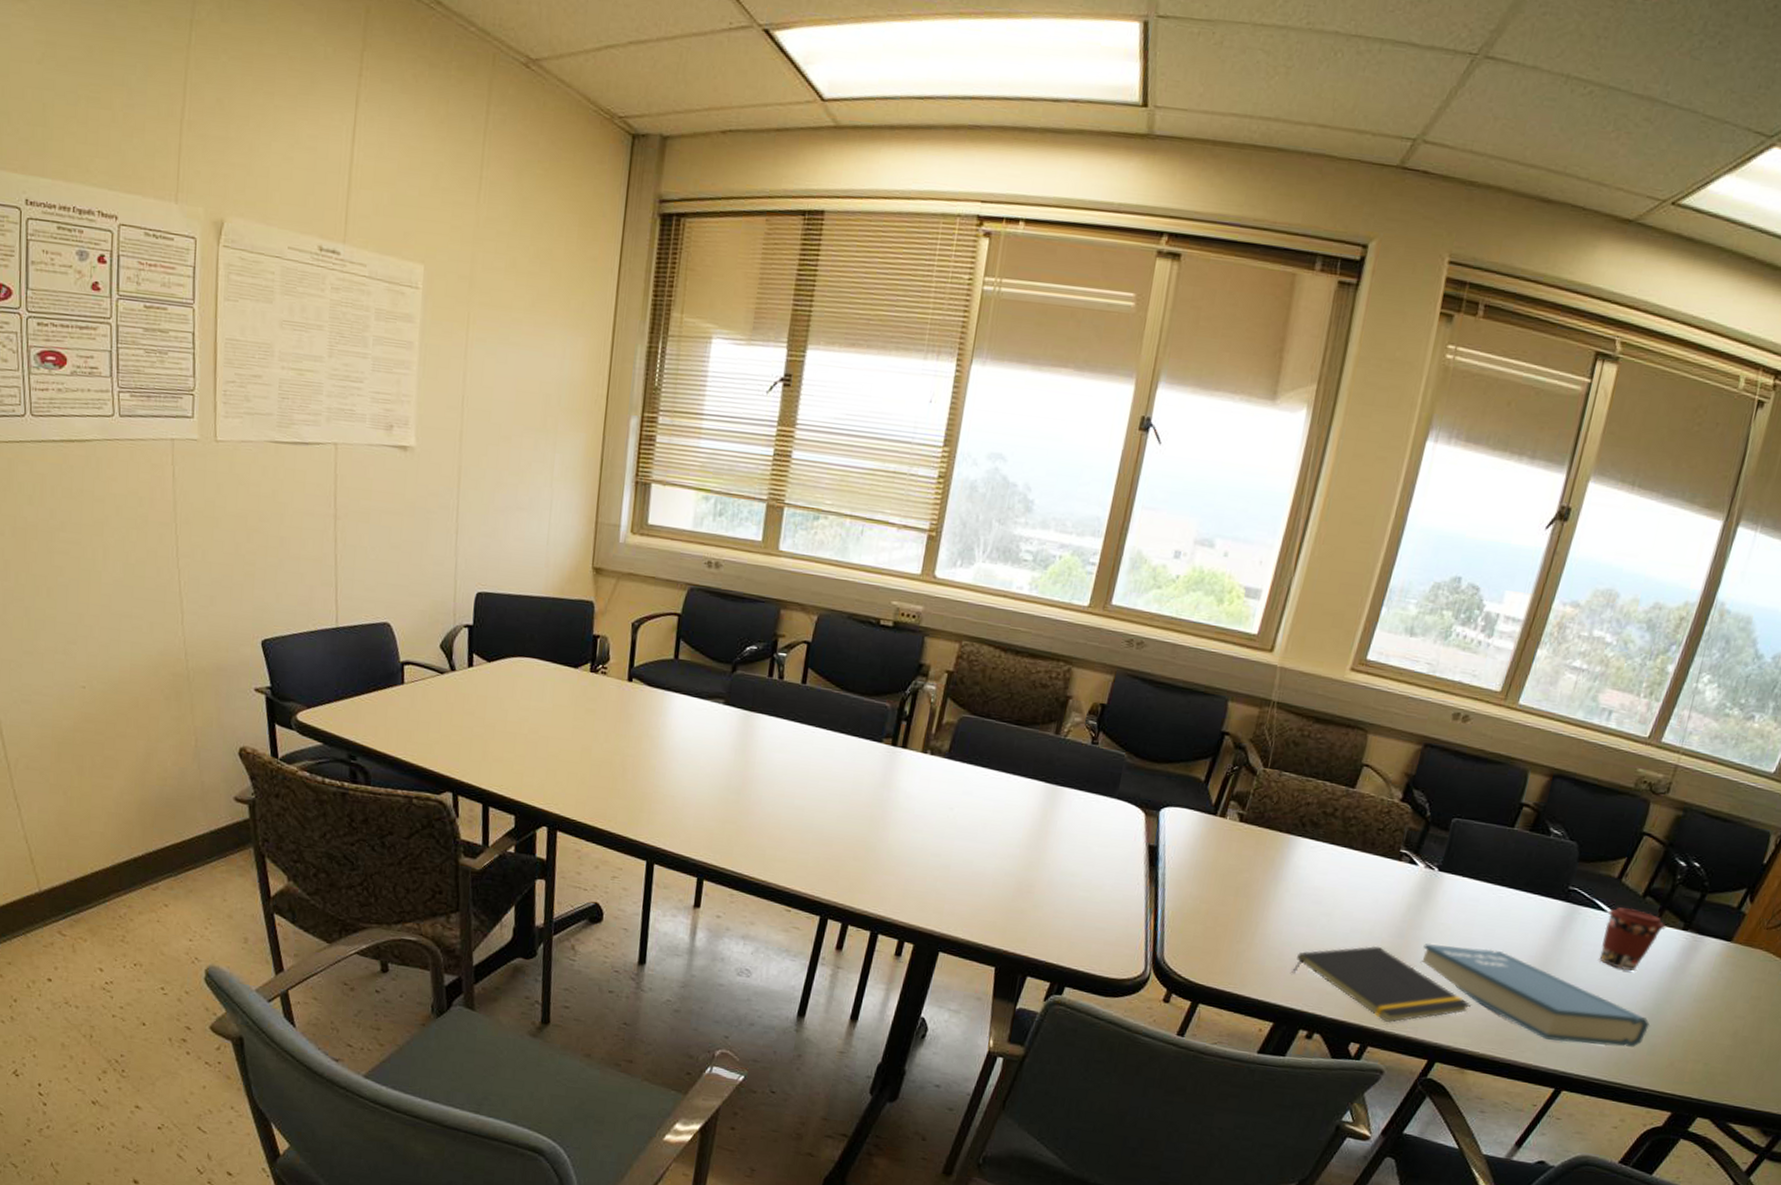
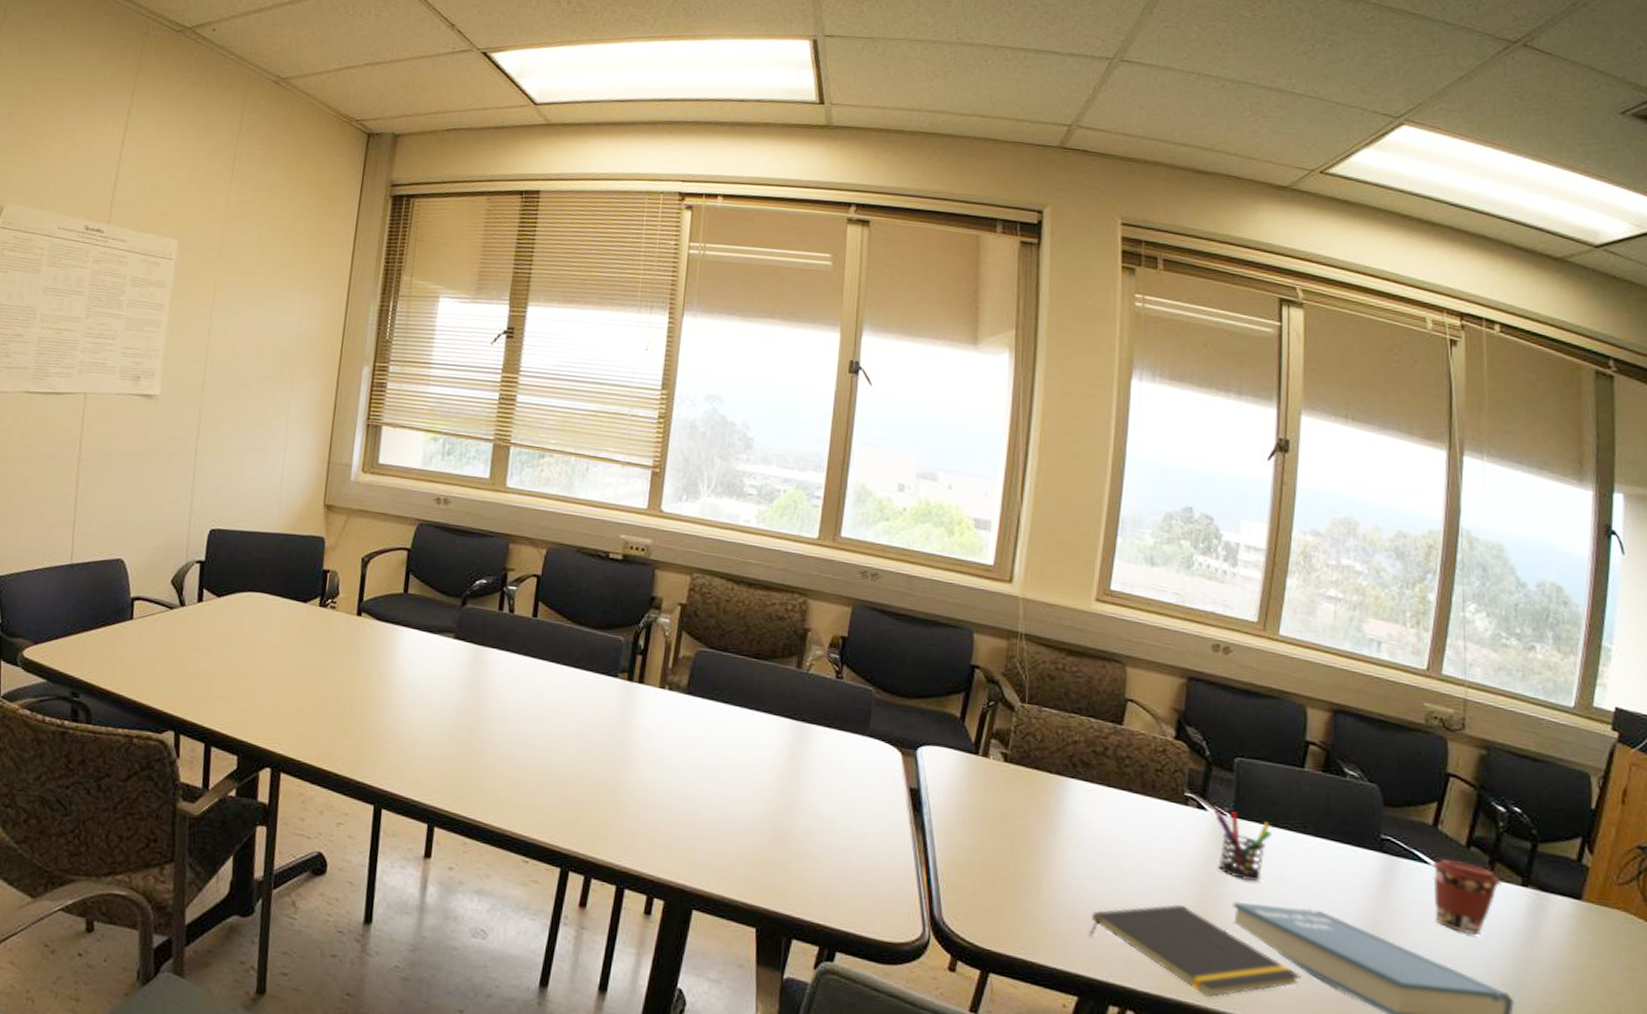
pen holder: none [1417,866,1472,927] -> present [1215,811,1272,882]

